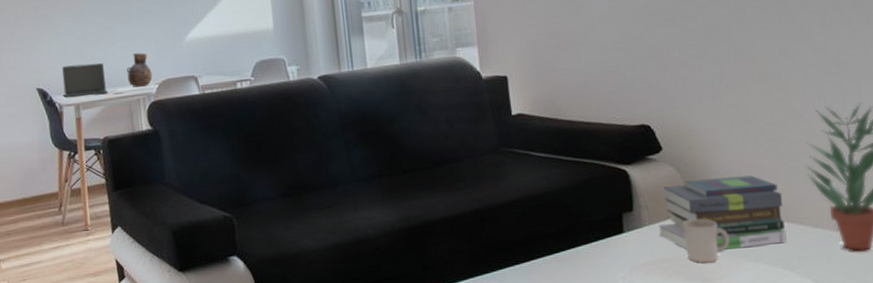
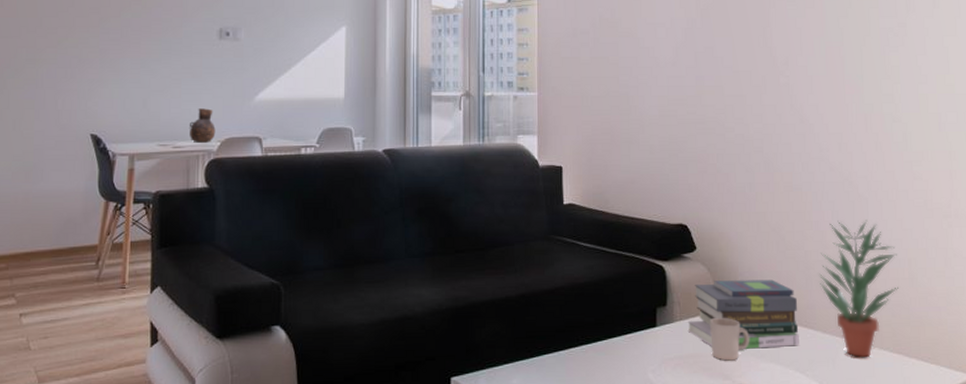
laptop: present [62,62,108,97] -> none [119,114,166,147]

